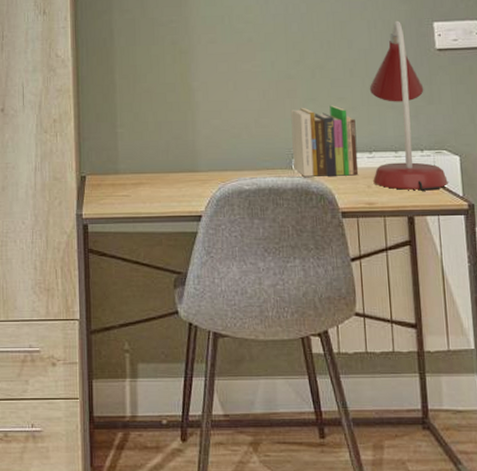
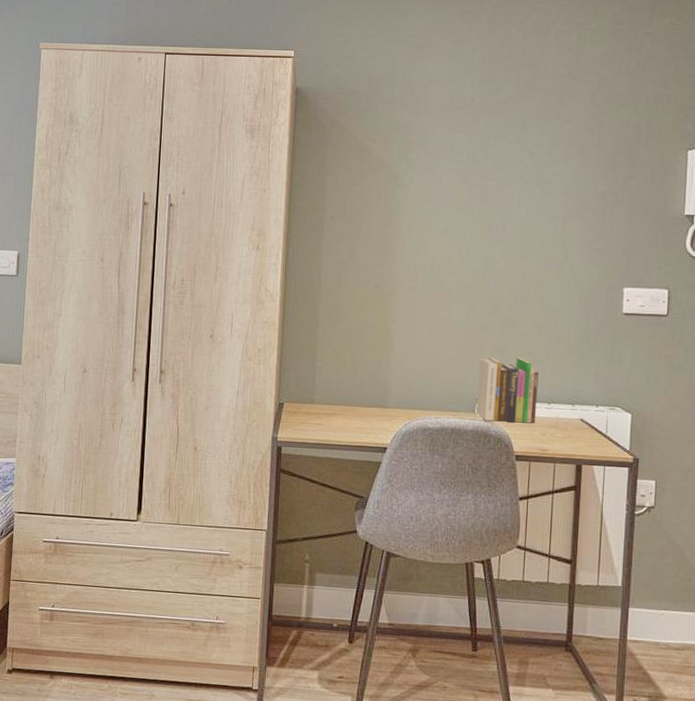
desk lamp: present [369,20,448,191] -> none [548,283,618,443]

